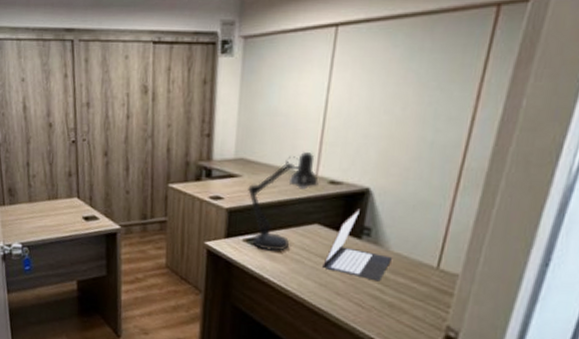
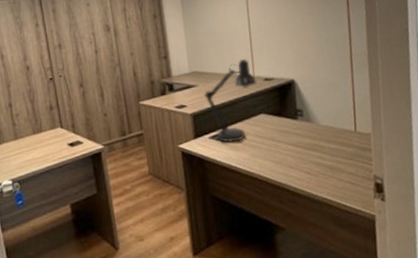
laptop: present [322,209,392,282] -> none [274,96,323,151]

